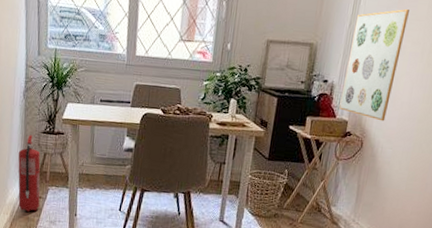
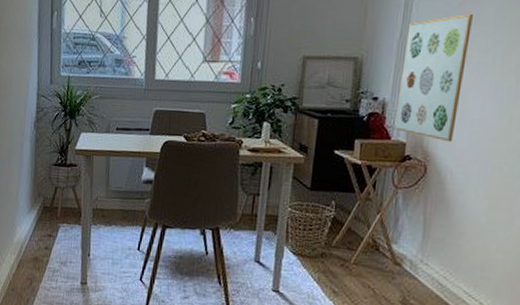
fire extinguisher: present [18,134,41,212] -> none [26,167,51,252]

